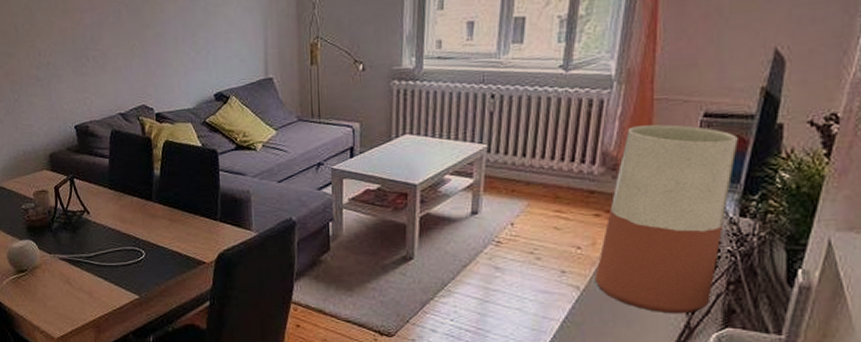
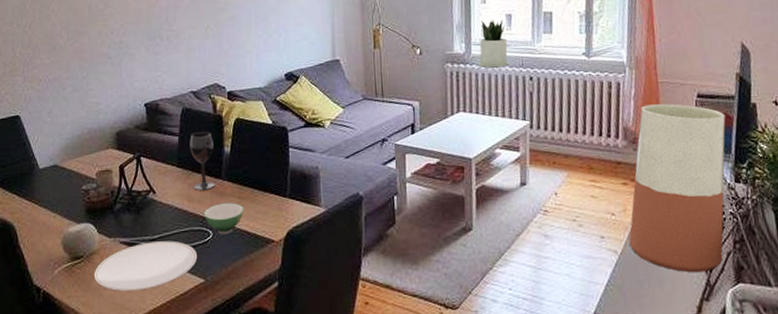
plate: none [37,259,132,303] -> present [94,241,198,292]
wine glass: none [120,153,146,212] -> present [190,131,215,190]
bowl: none [135,225,175,254] -> present [203,203,244,234]
planter: none [430,28,468,85] -> present [478,19,510,68]

